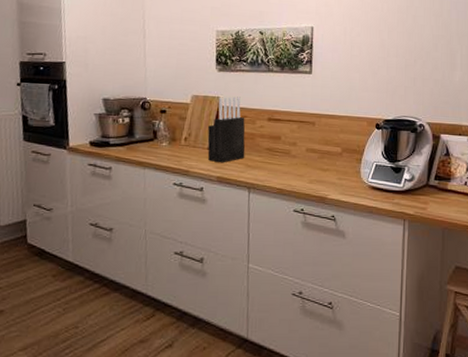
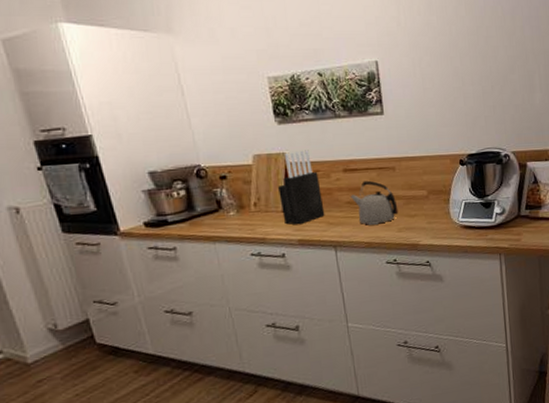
kettle: none [270,131,312,174] -> present [350,180,399,226]

